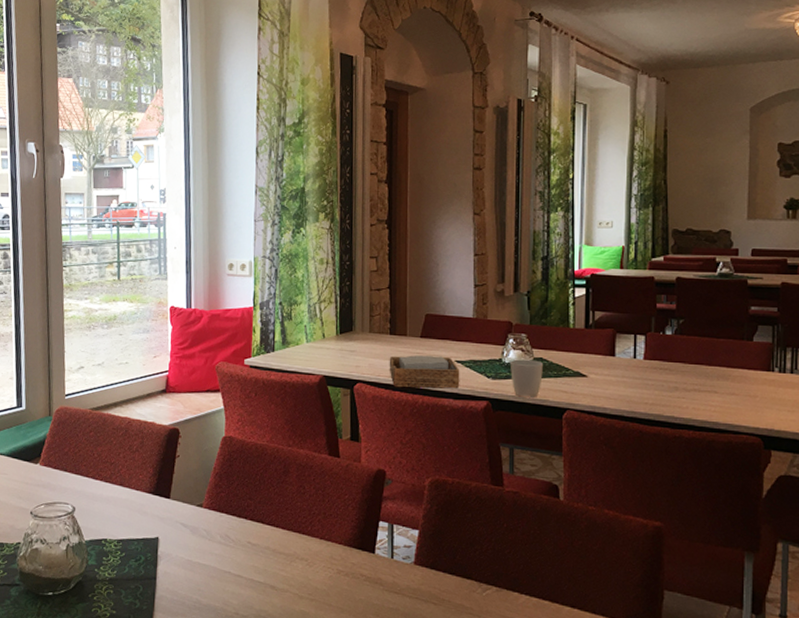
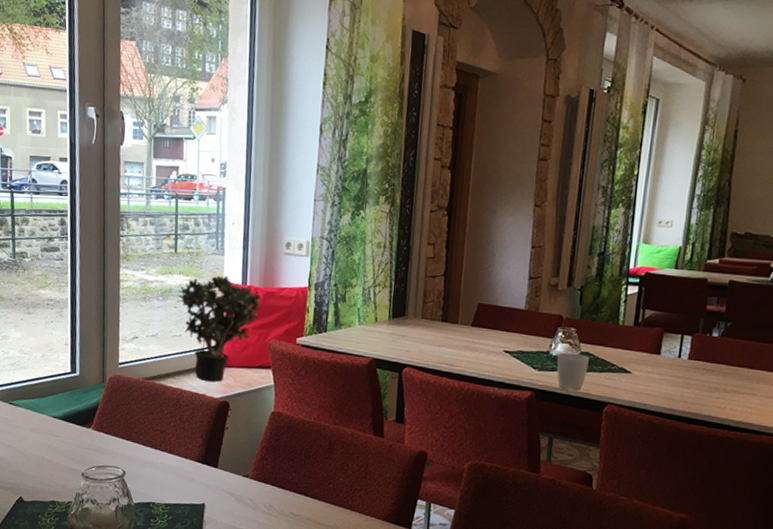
potted plant: none [121,300,207,409] -> present [176,275,262,382]
napkin holder: present [389,355,460,389] -> none [438,342,508,378]

